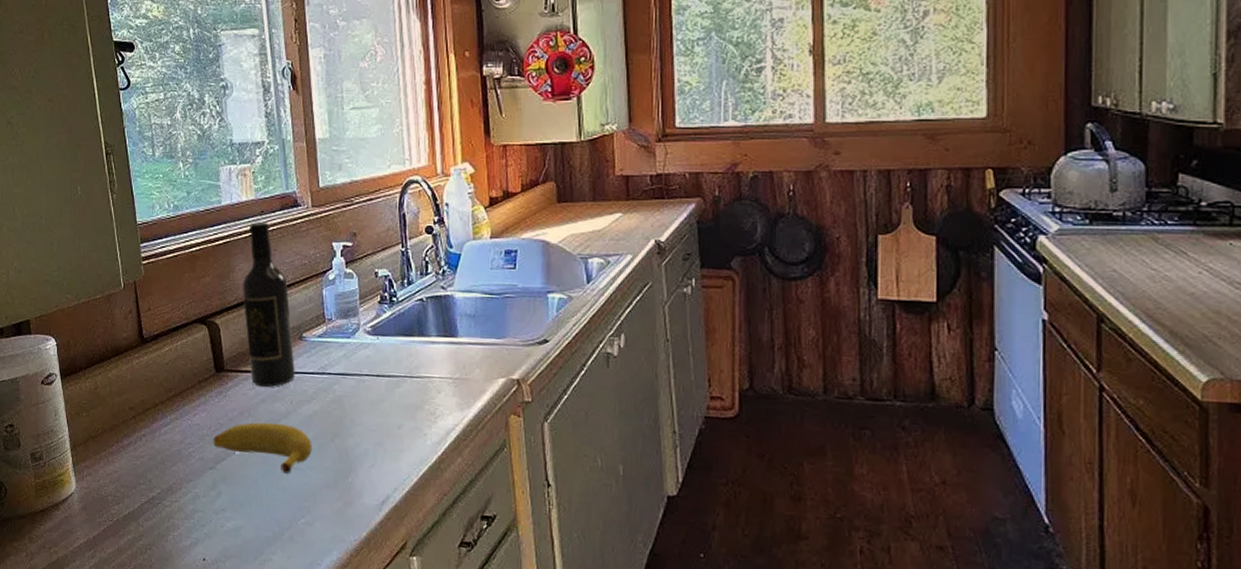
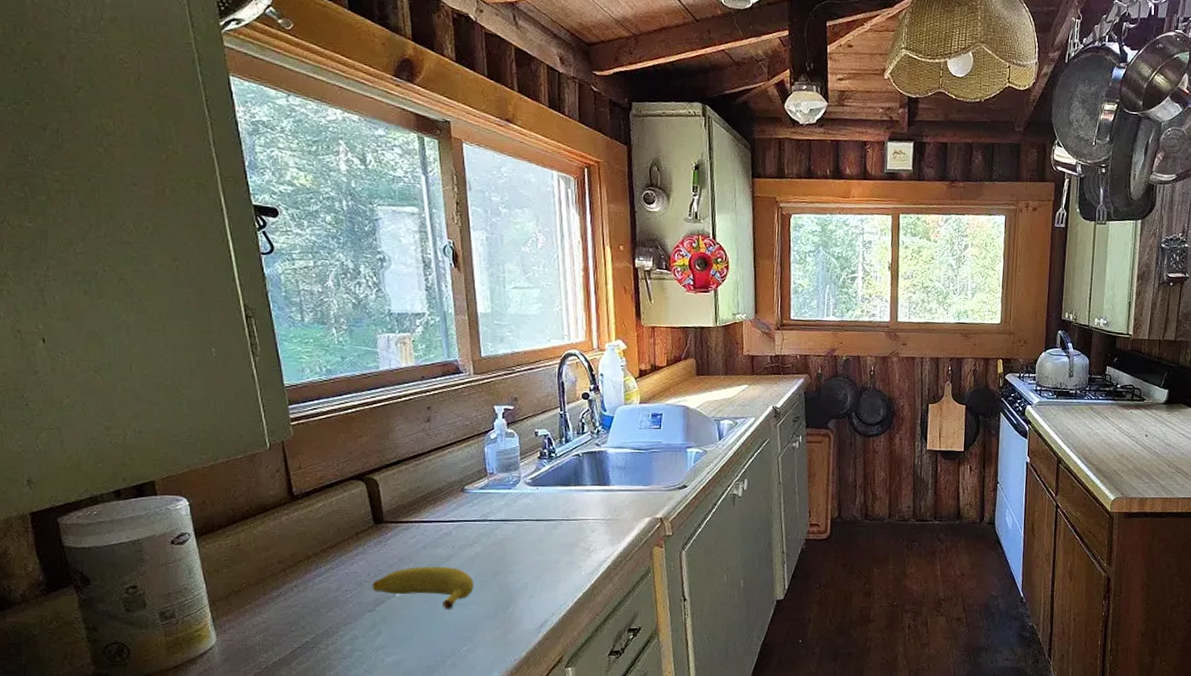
wine bottle: present [242,221,295,388] -> none [402,386,457,536]

